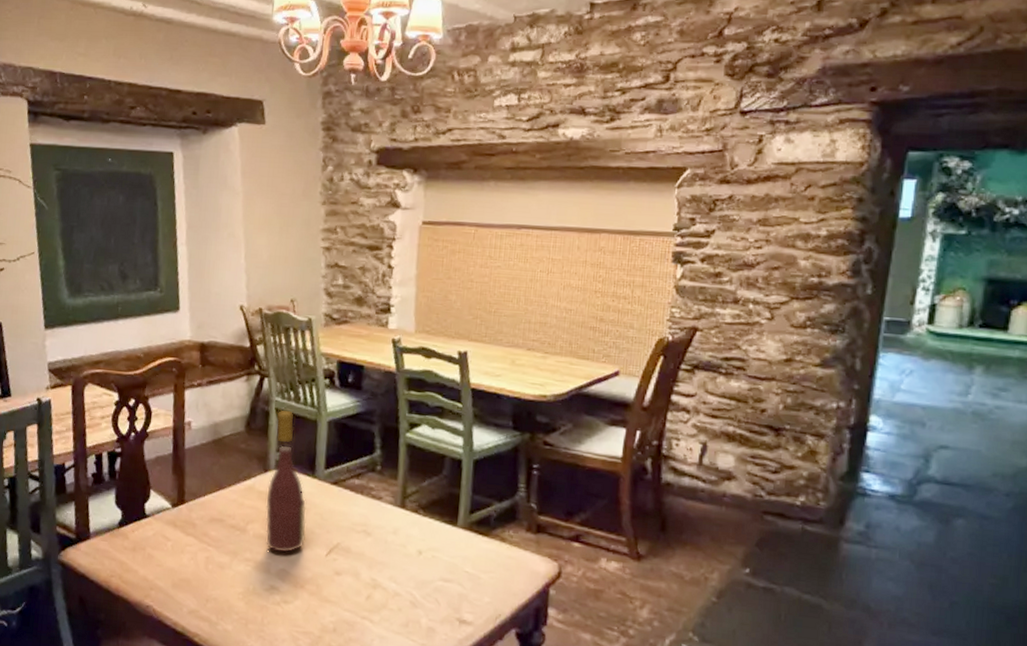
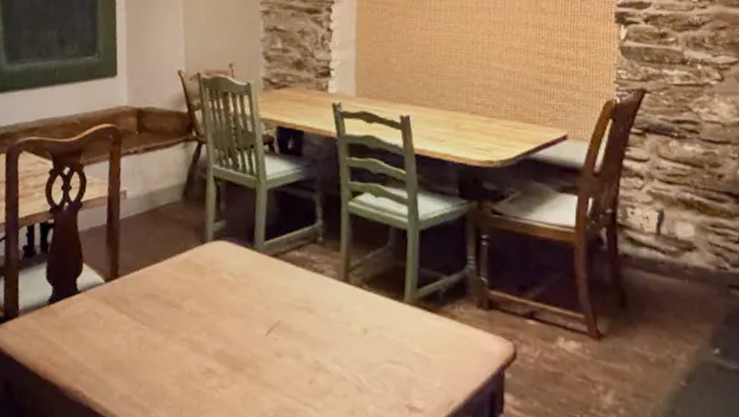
wine bottle: present [266,409,307,553] -> none [202,177,245,332]

